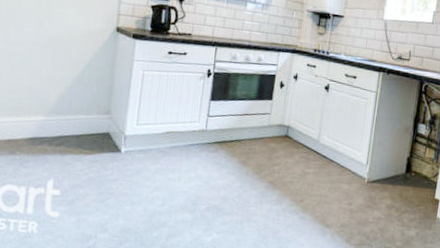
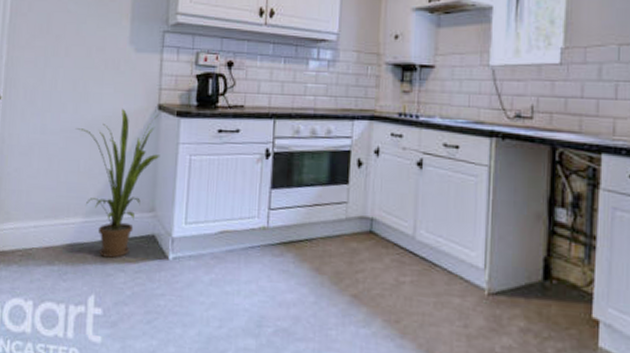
house plant: none [38,28,117,150] -> present [75,109,161,258]

